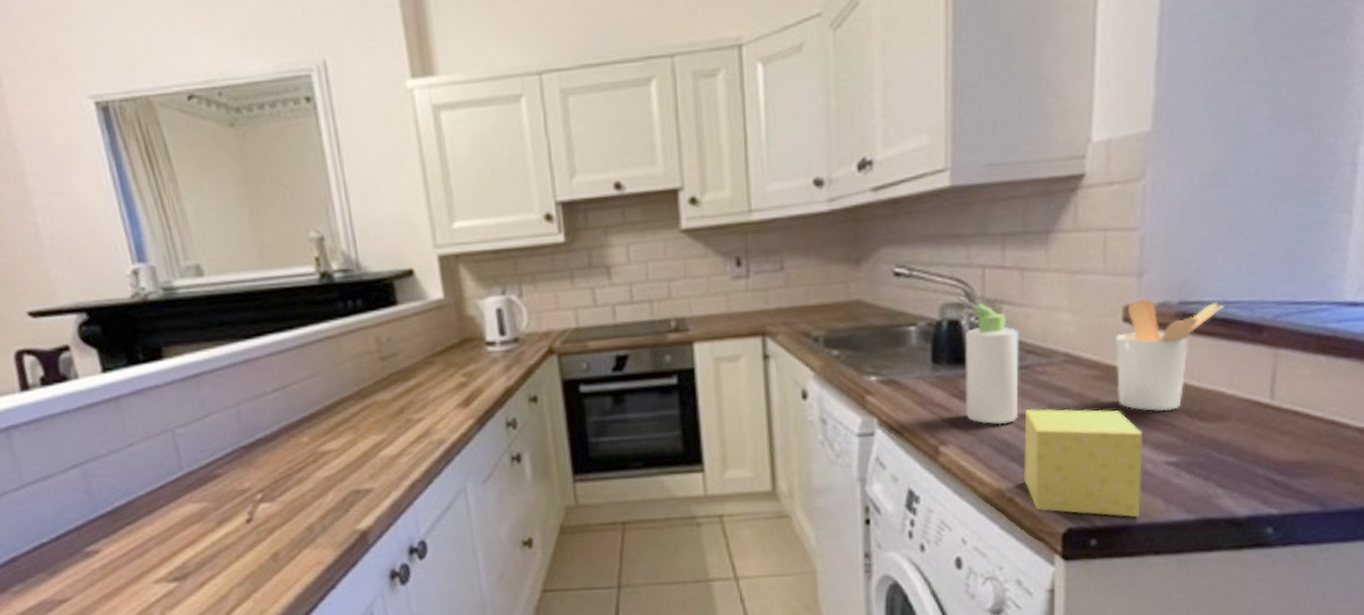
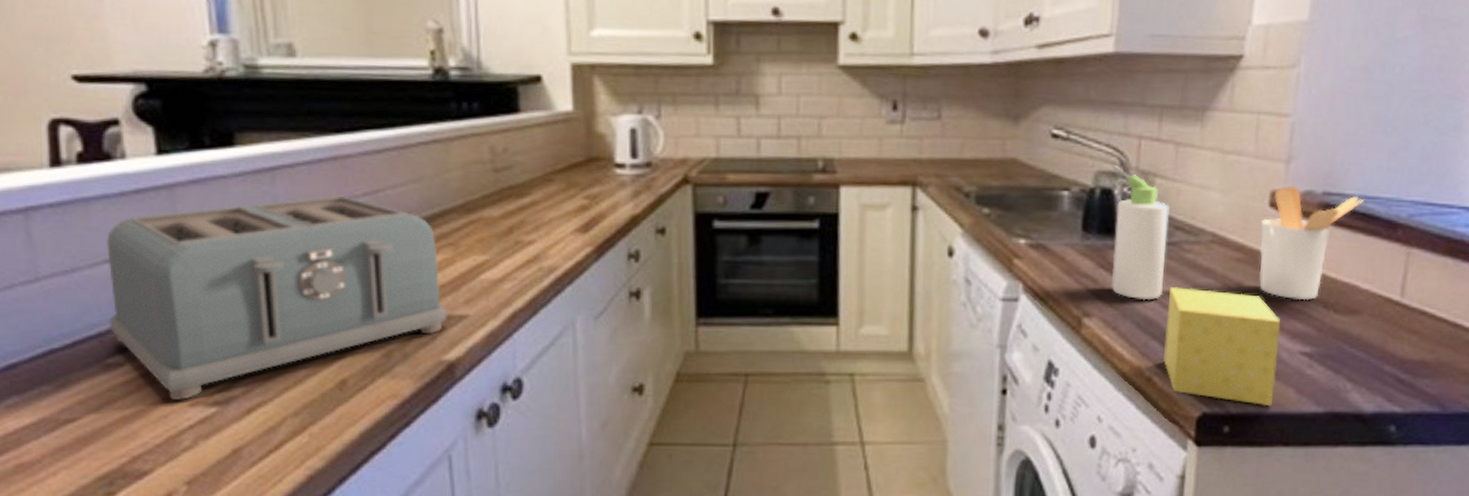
toaster: none [71,393,356,579] -> present [105,195,447,400]

